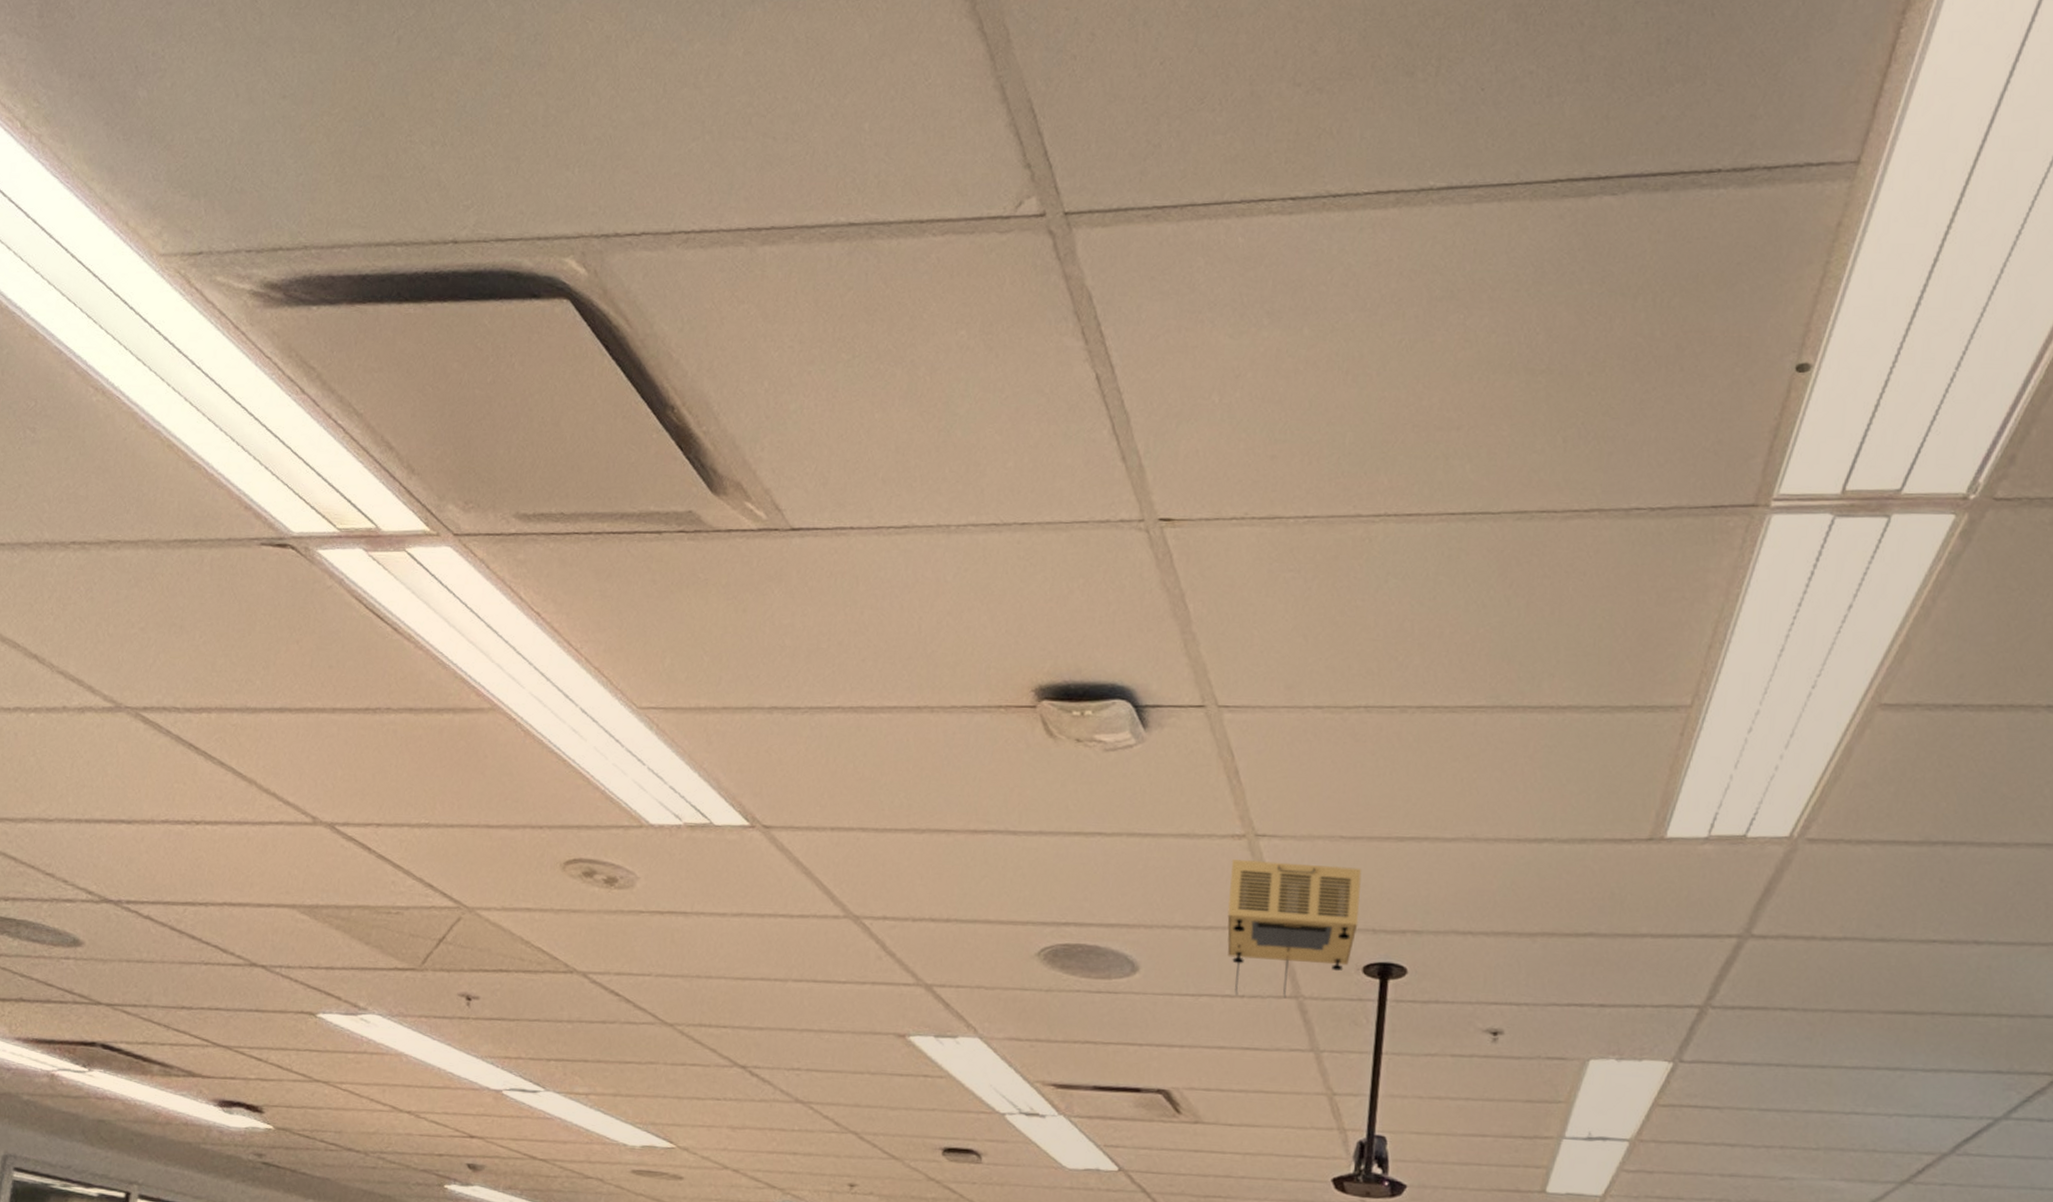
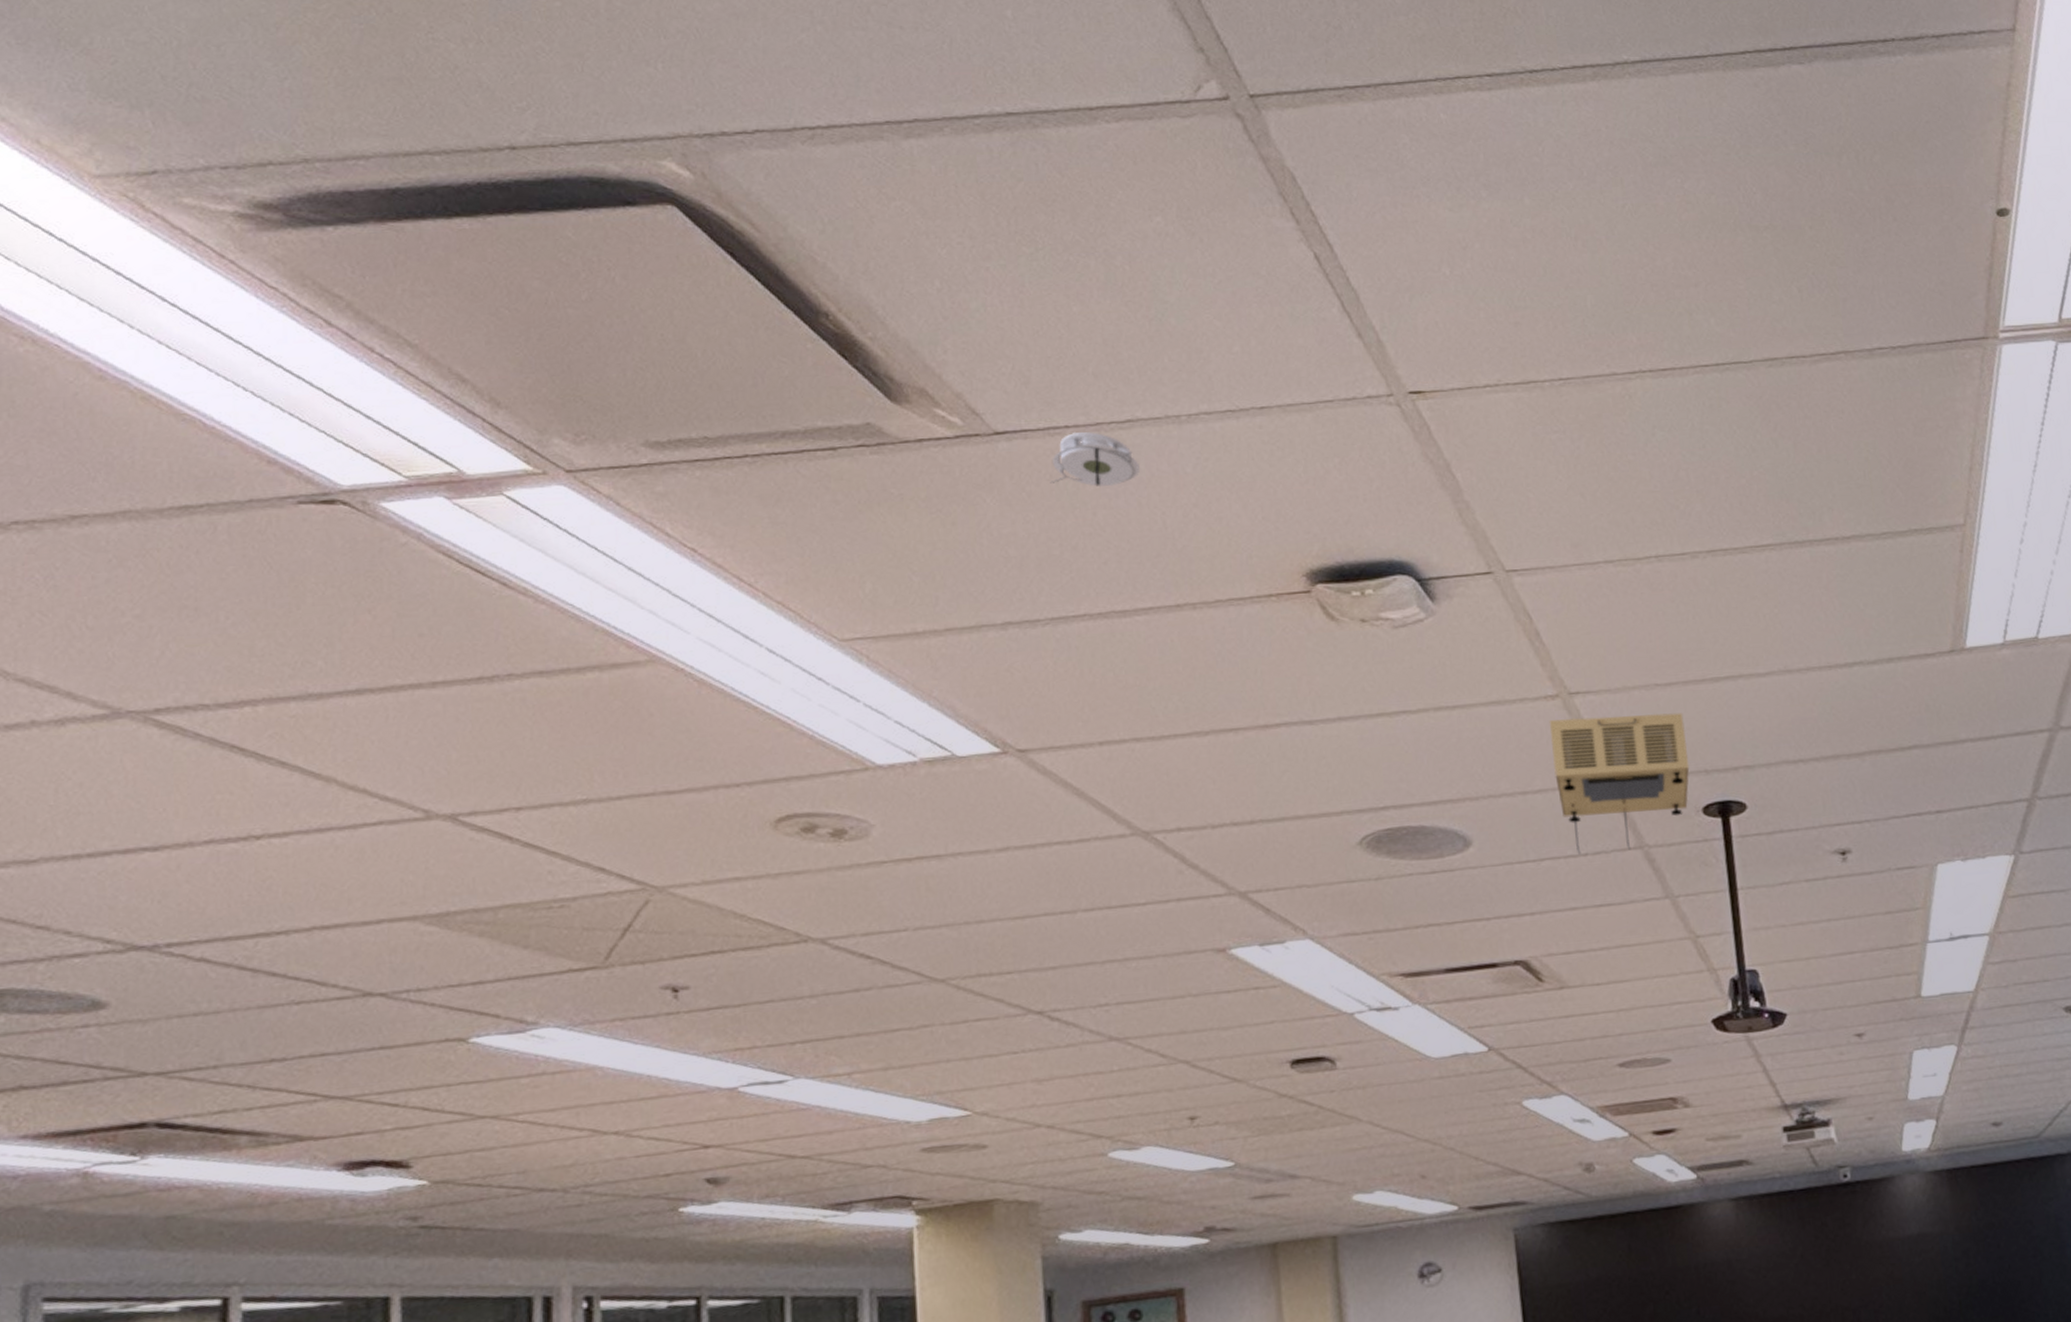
smoke detector: none [829,534,907,588] -> present [1050,432,1140,488]

